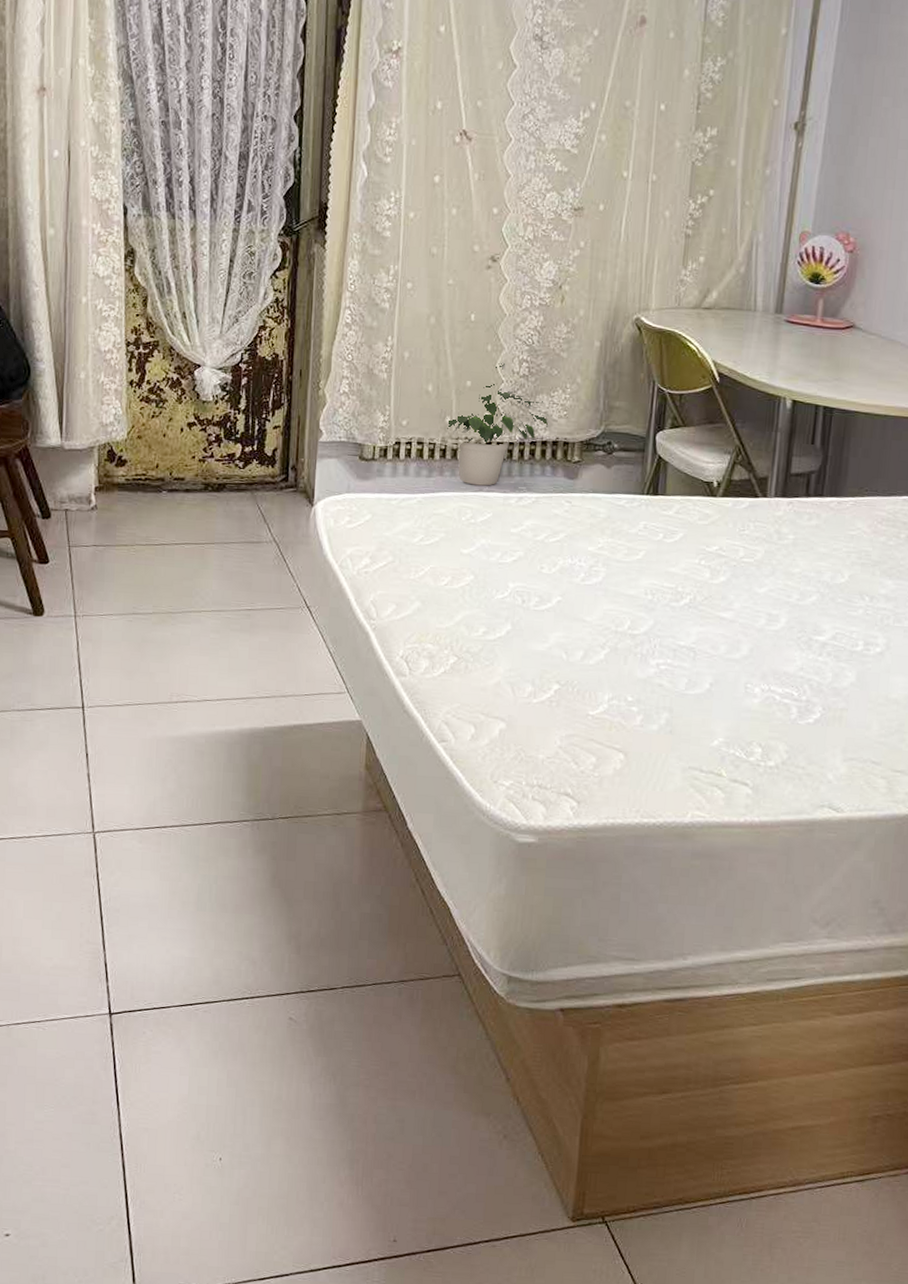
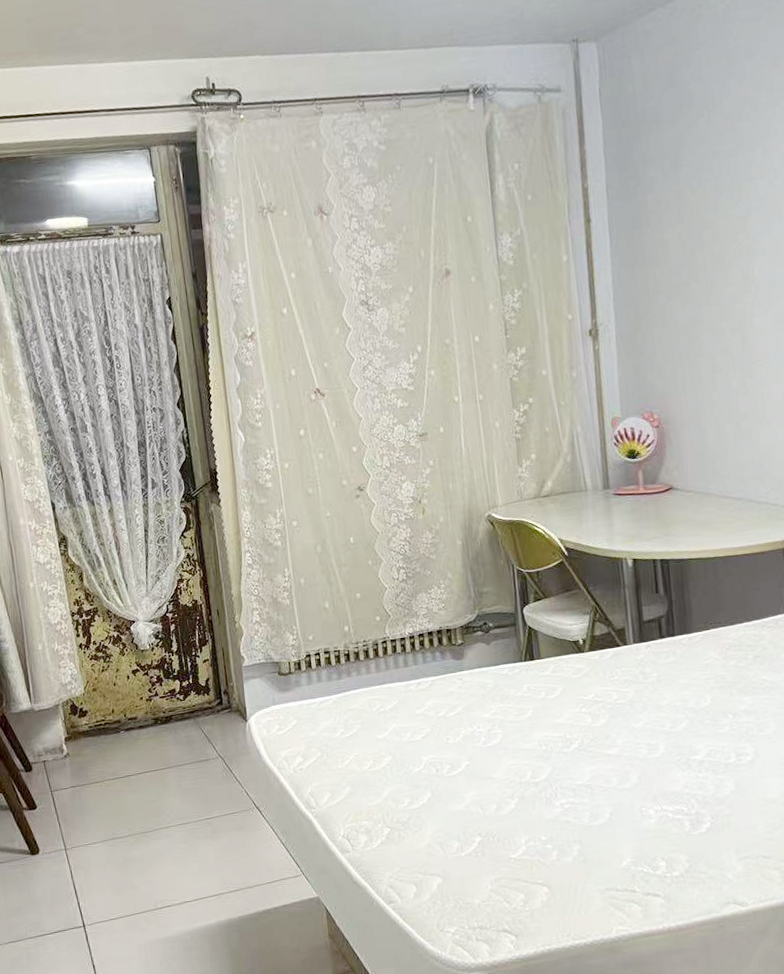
potted plant: present [446,363,548,486] -> none [345,573,431,680]

